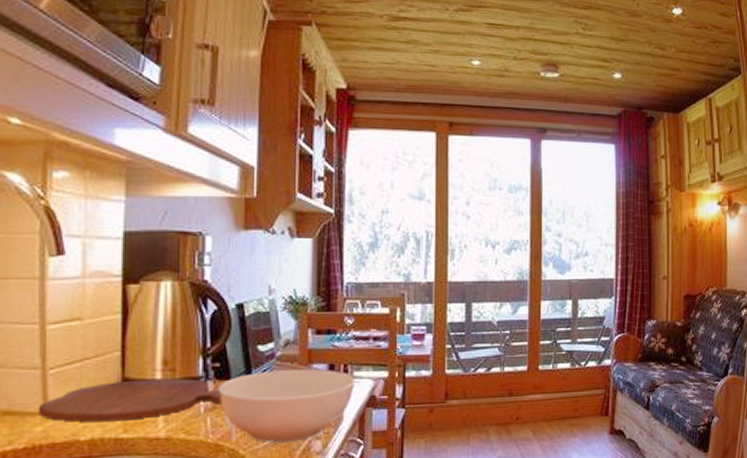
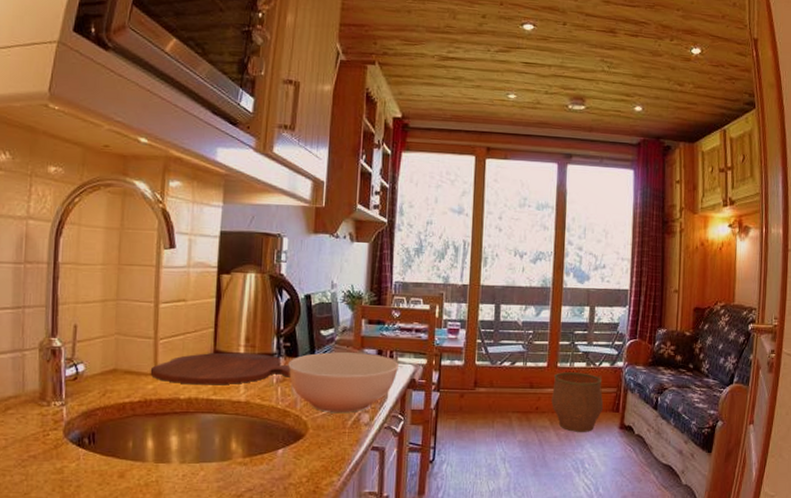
basket: none [533,374,591,442] -> present [551,372,604,432]

